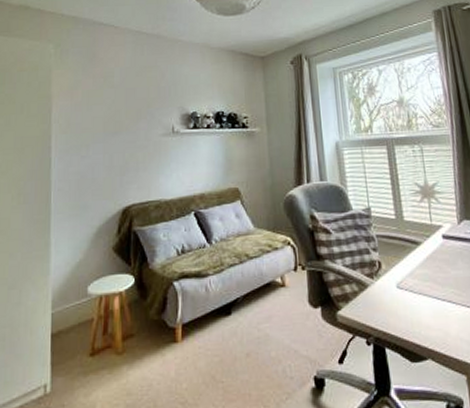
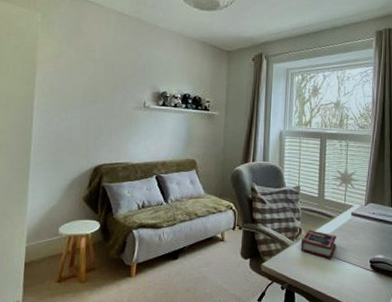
book: none [382,262,430,299] -> present [300,230,337,259]

